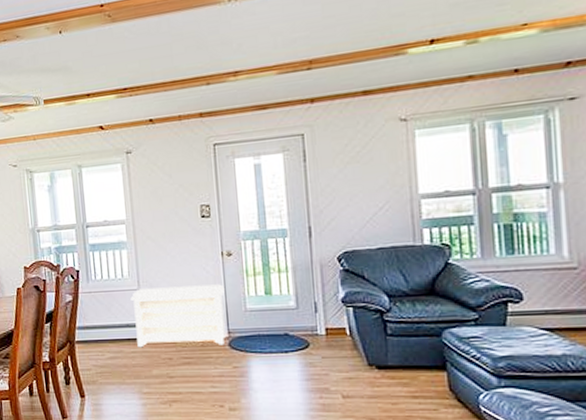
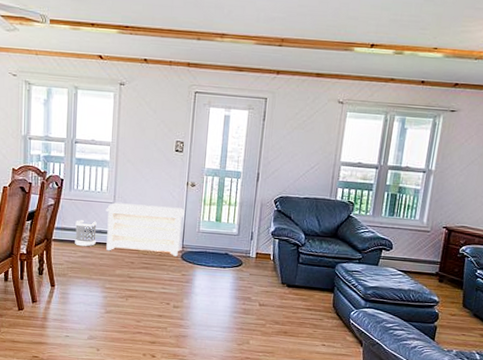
wastebasket: none [98,314,125,346] -> present [75,220,97,247]

